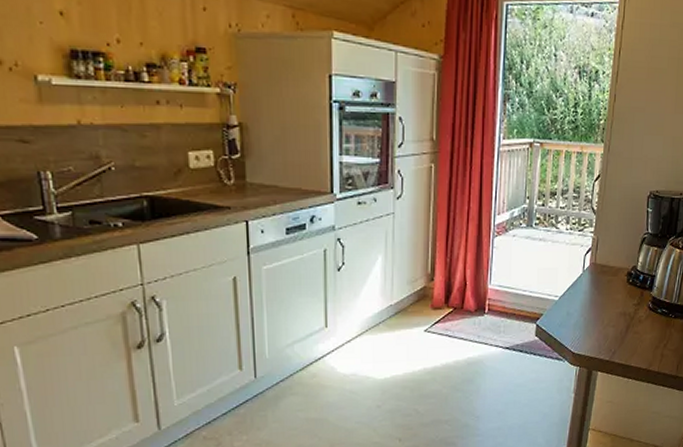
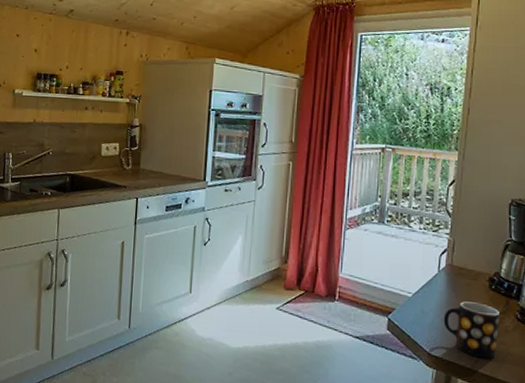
mug: none [586,297,635,350] -> present [443,301,499,359]

